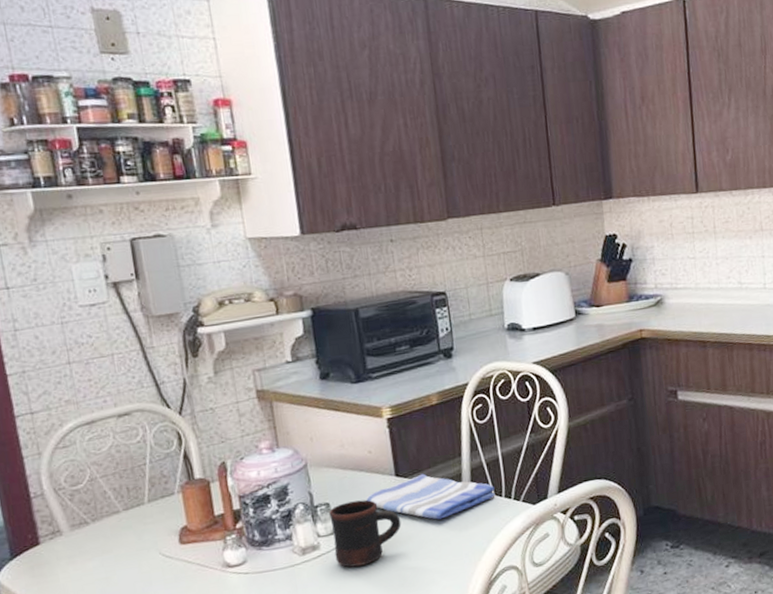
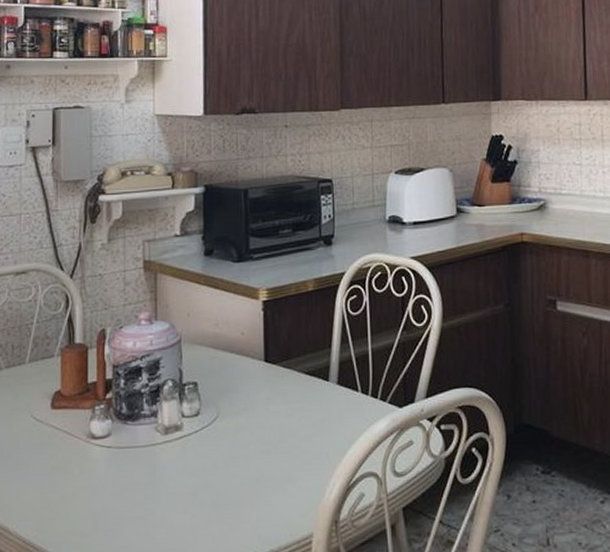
mug: present [329,499,402,568] -> none [196,383,265,453]
dish towel: present [365,473,495,520] -> none [232,361,362,412]

